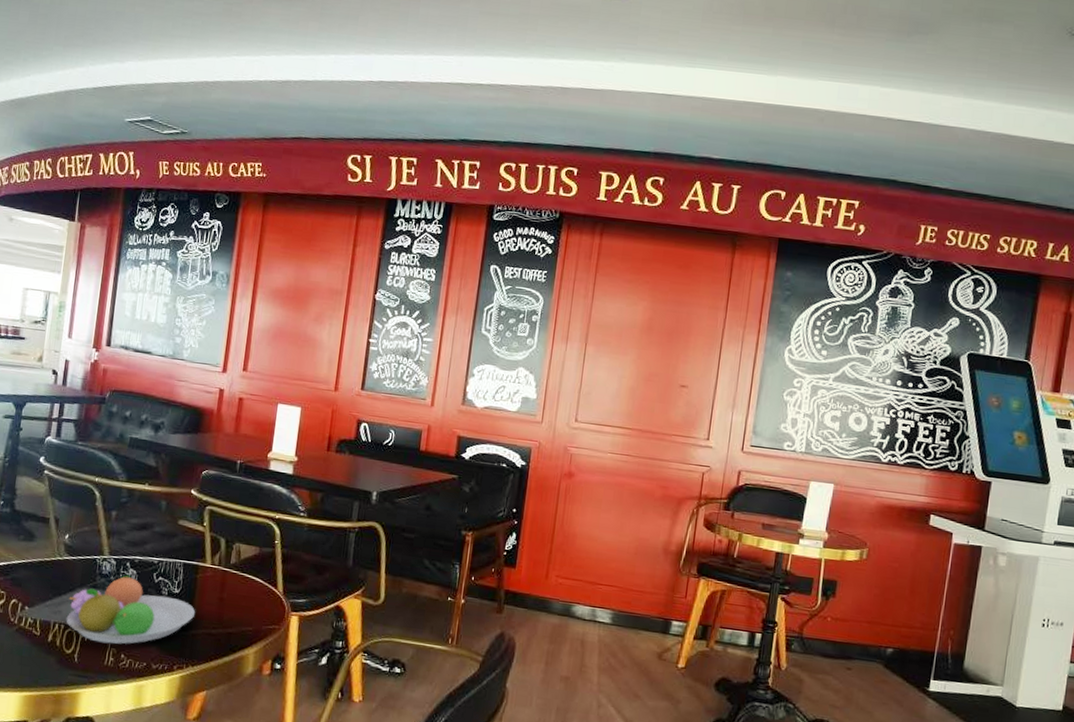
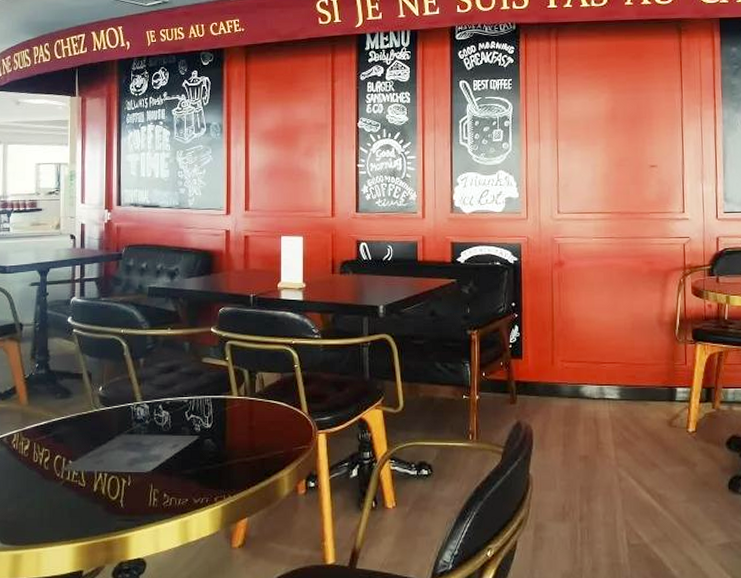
fruit bowl: present [66,574,196,645] -> none [108,417,229,485]

